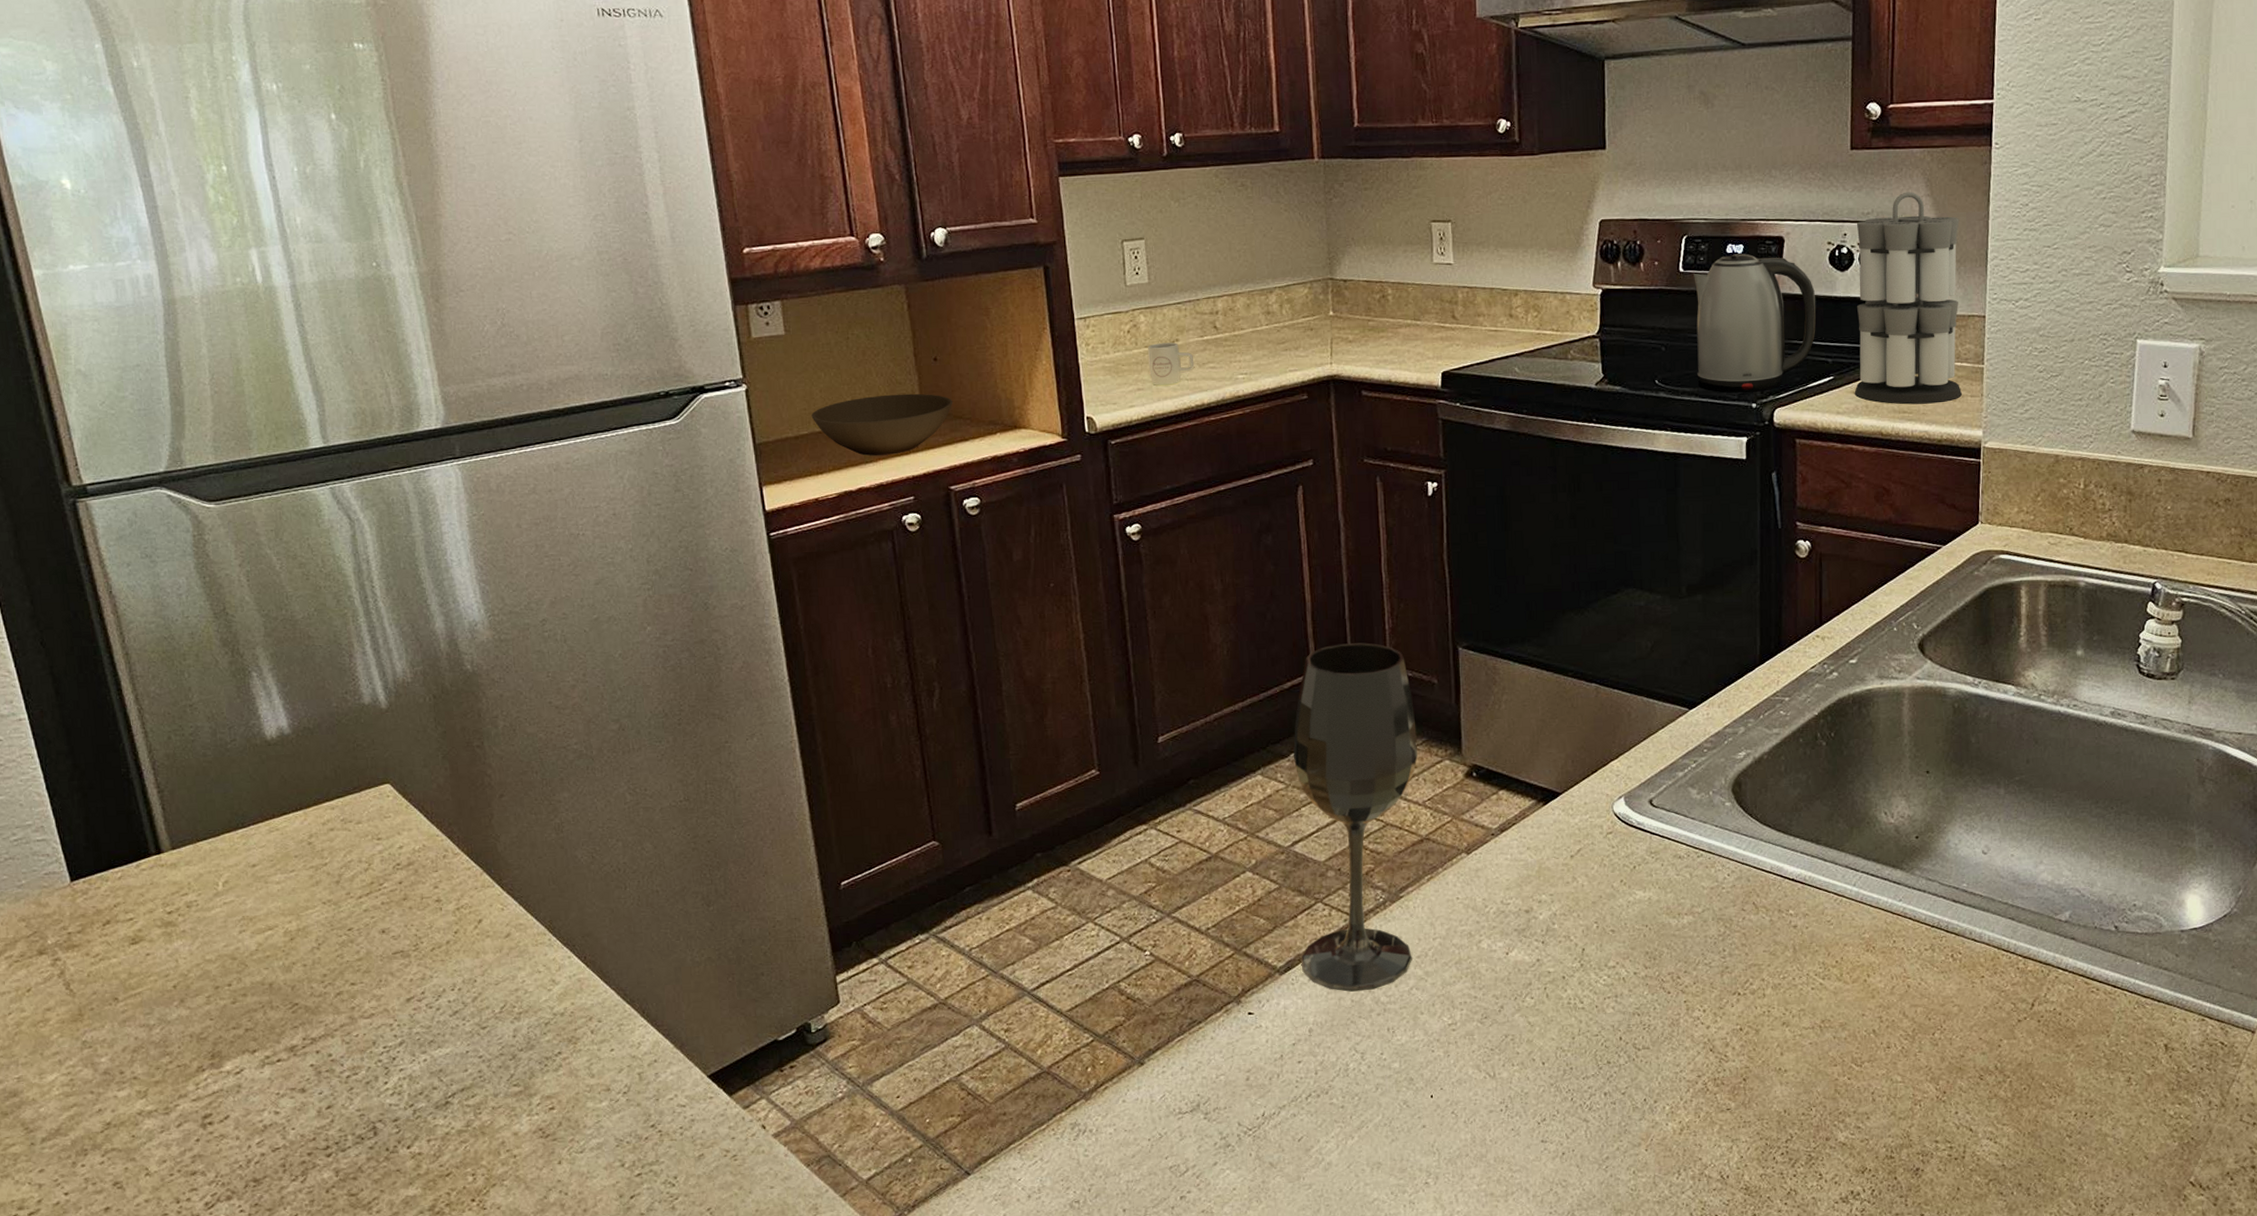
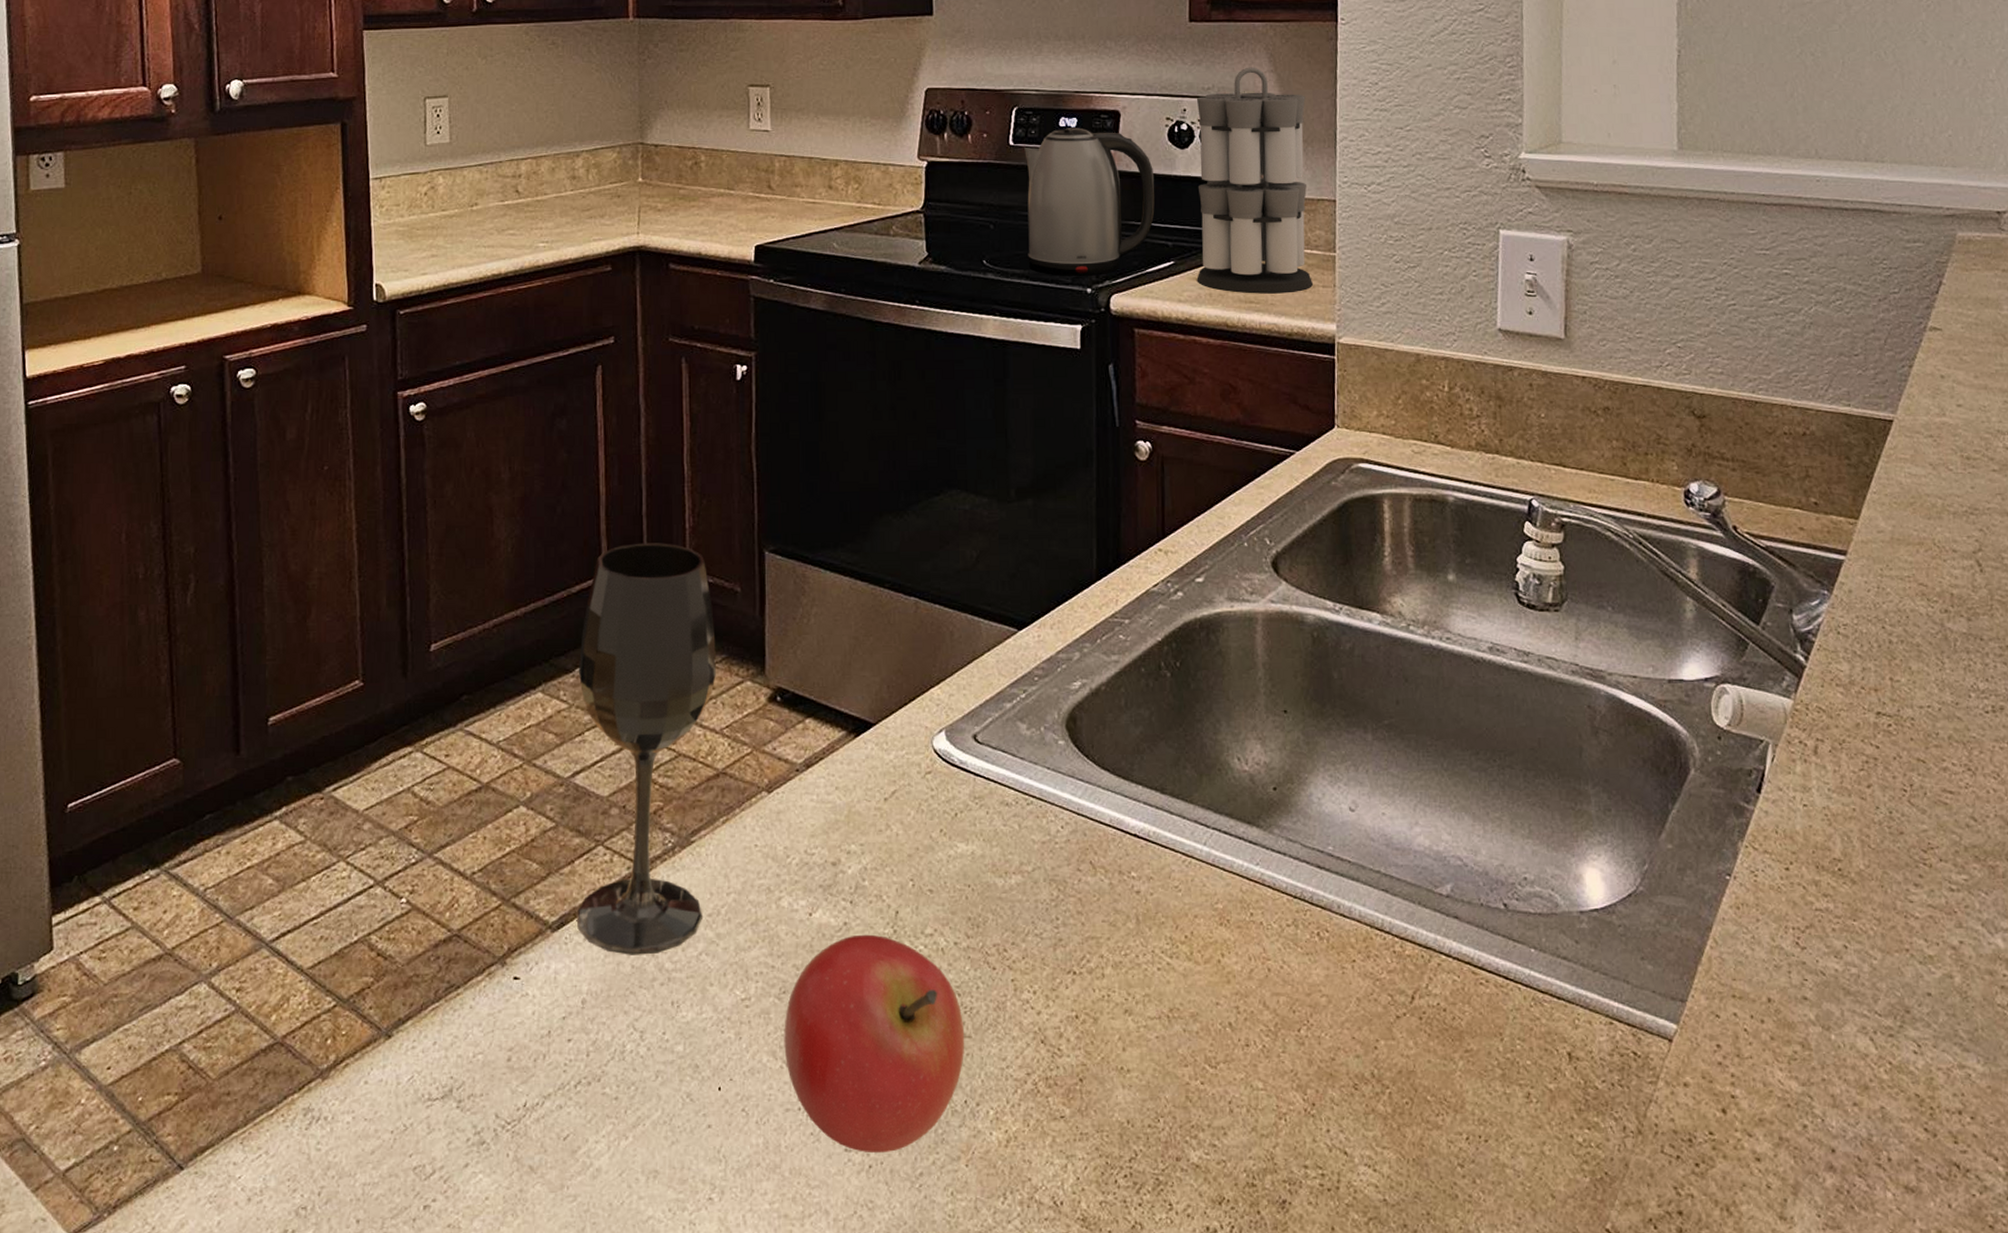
bowl: present [811,393,953,456] -> none [84,254,236,320]
mug: present [1147,342,1195,386] -> none [444,207,493,253]
fruit: none [1486,968,1644,1143] -> present [784,934,965,1154]

